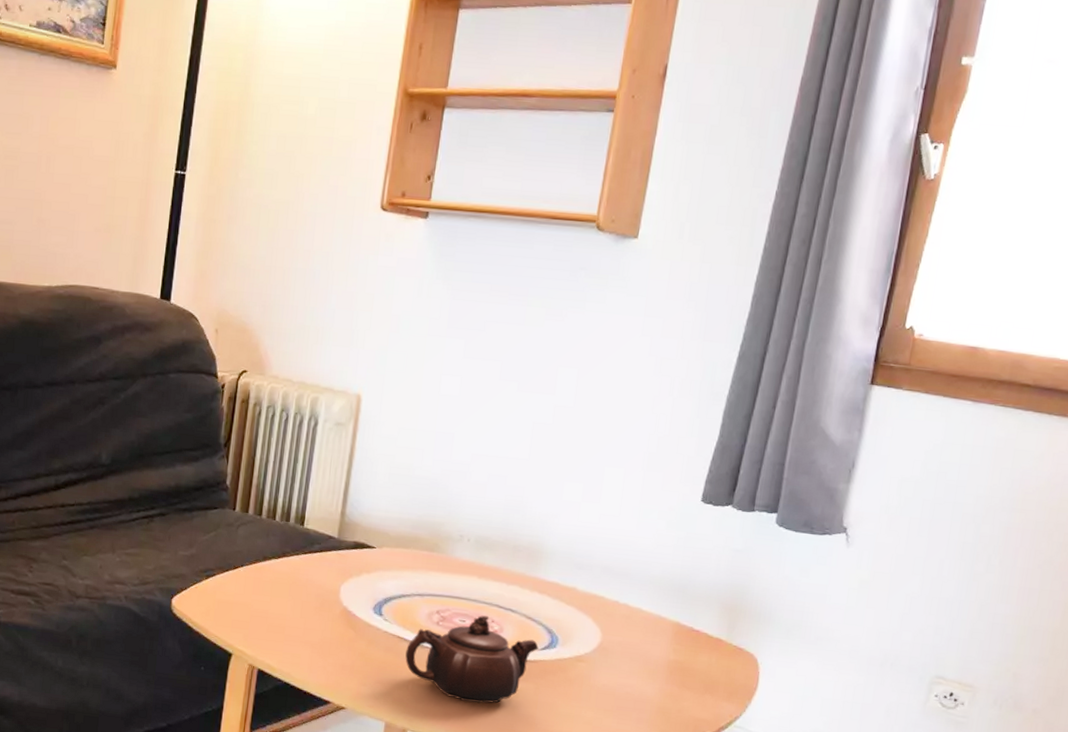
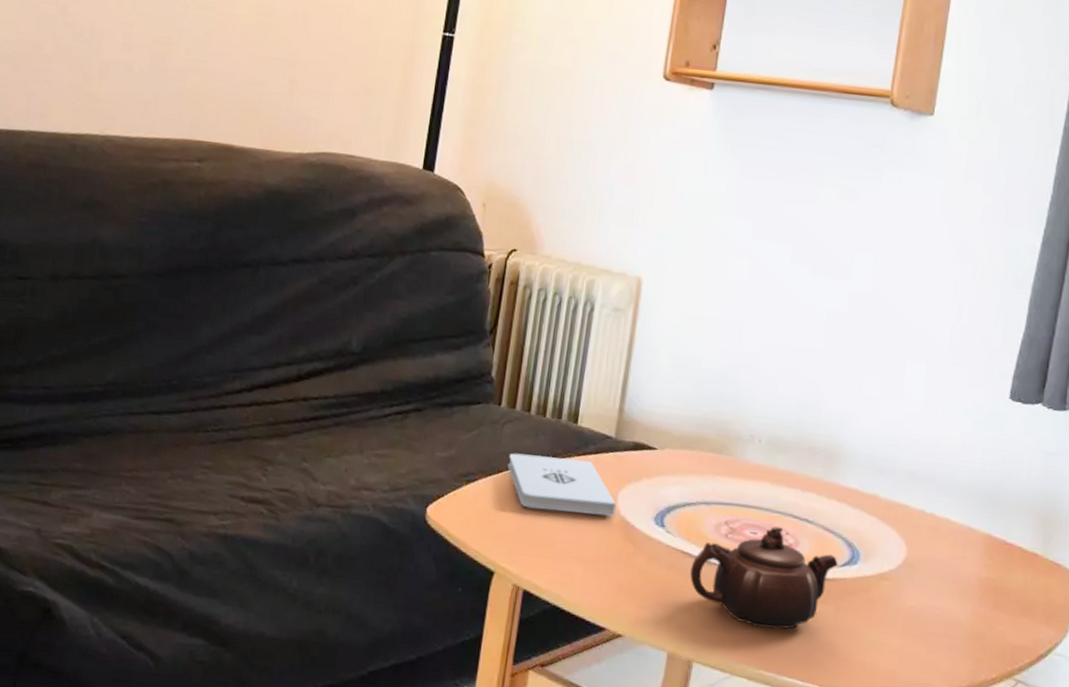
notepad: none [242,551,339,607] -> present [507,453,616,517]

